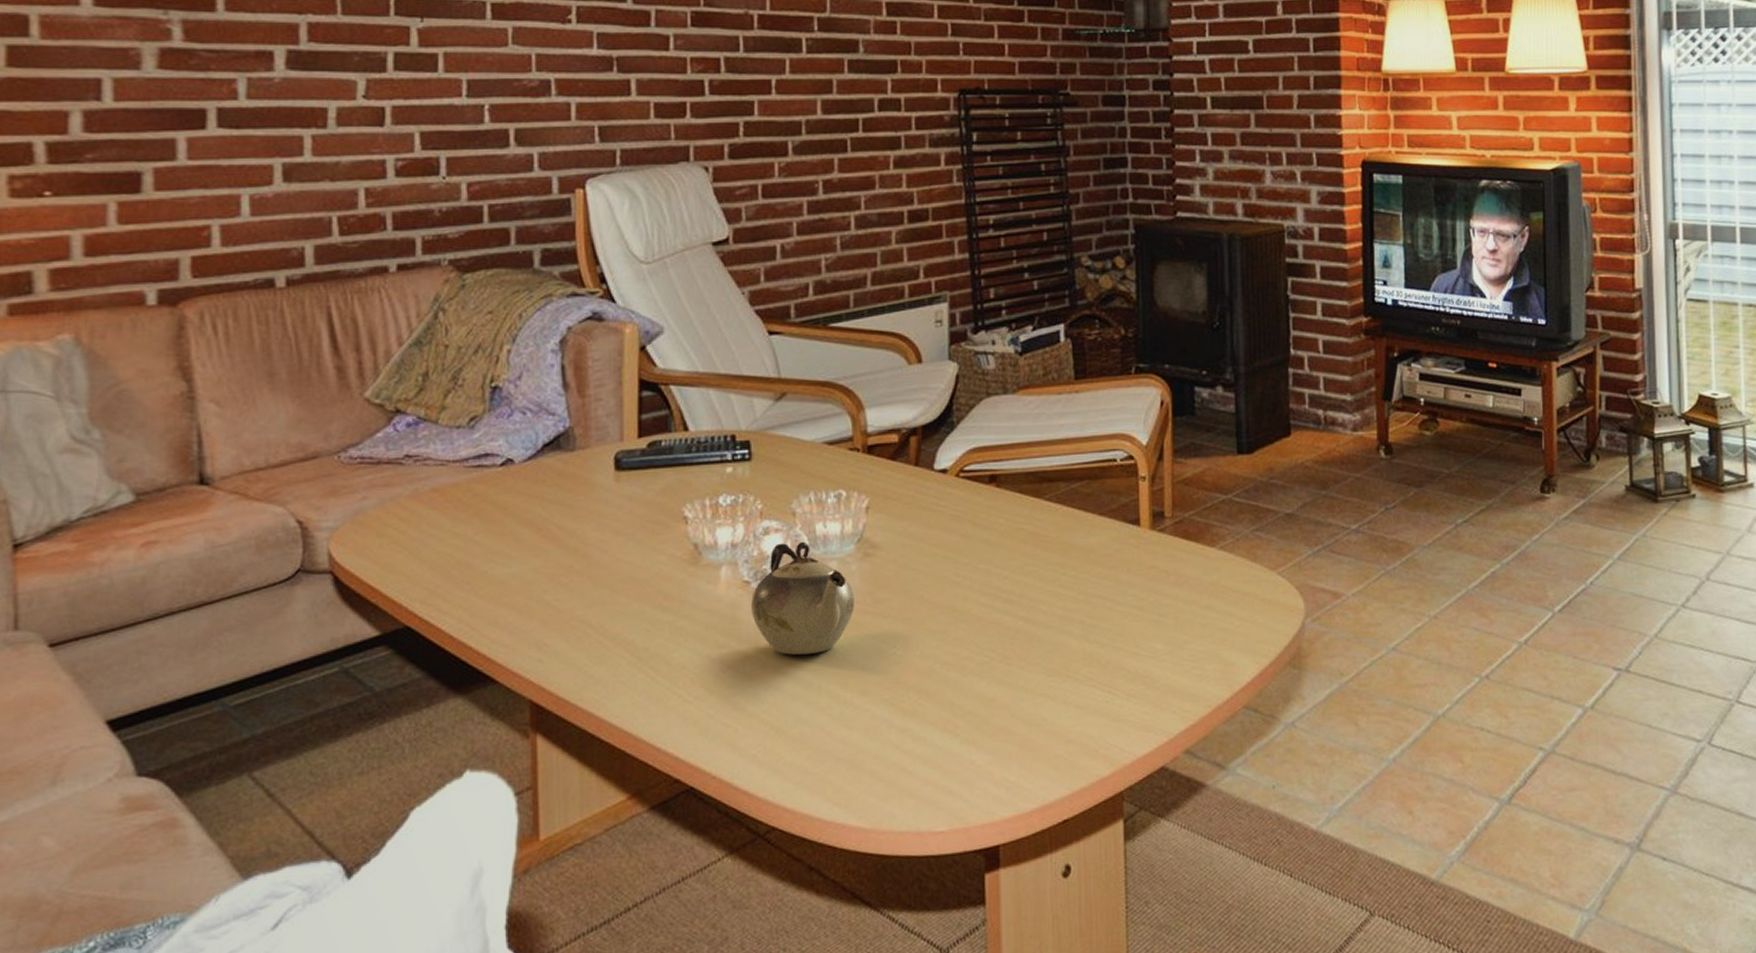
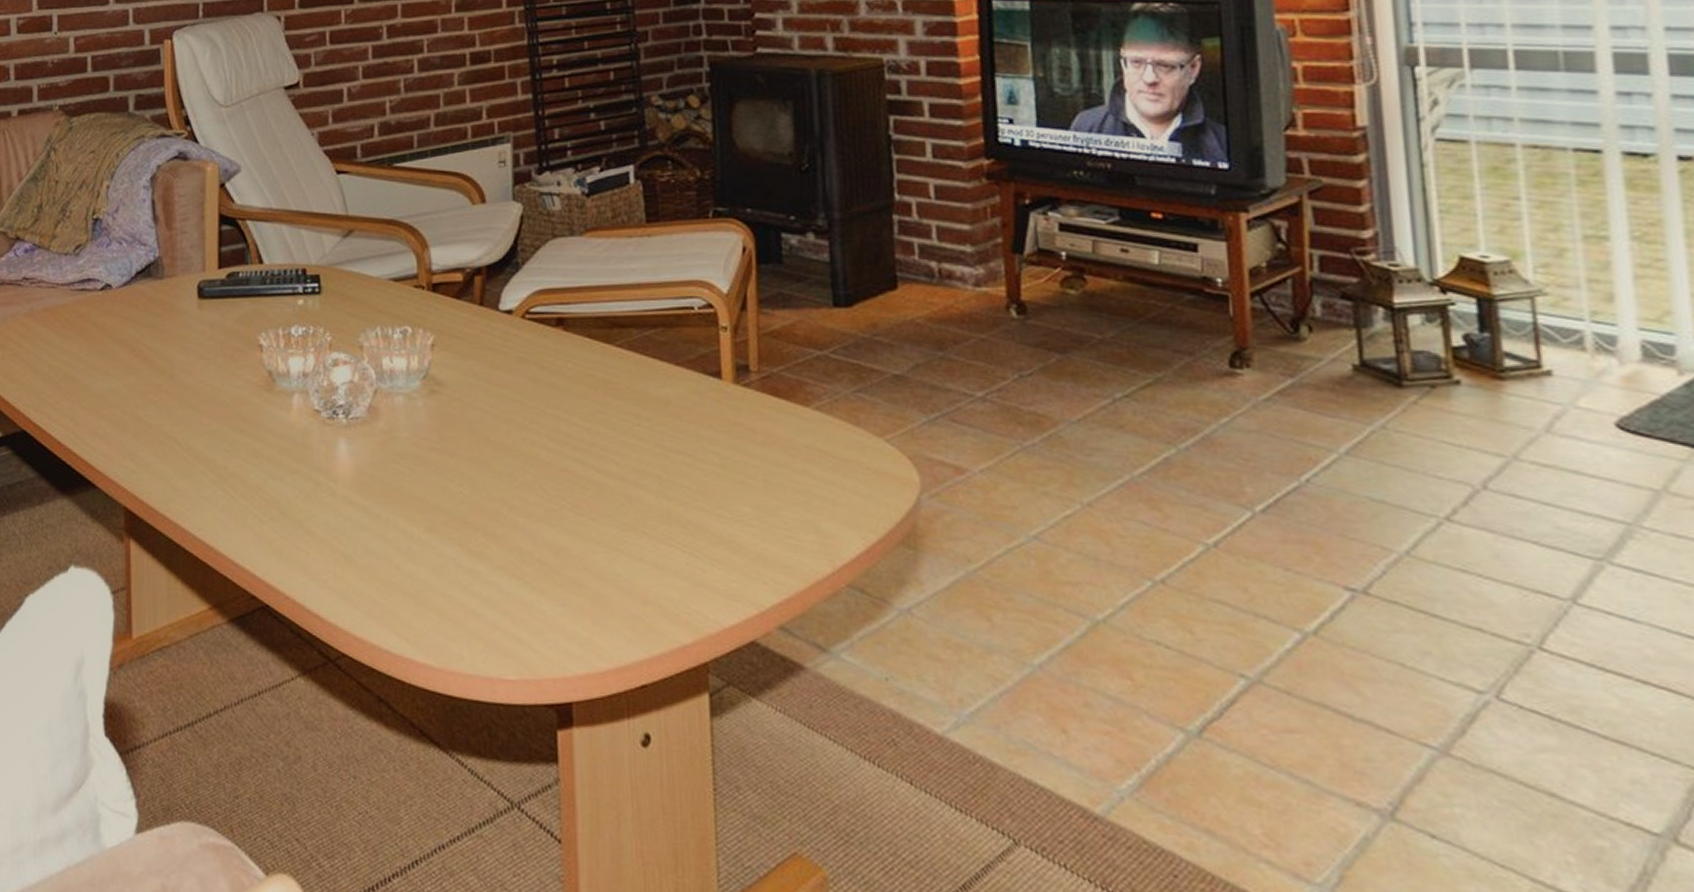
teapot: present [751,541,854,655] -> none [322,374,421,486]

